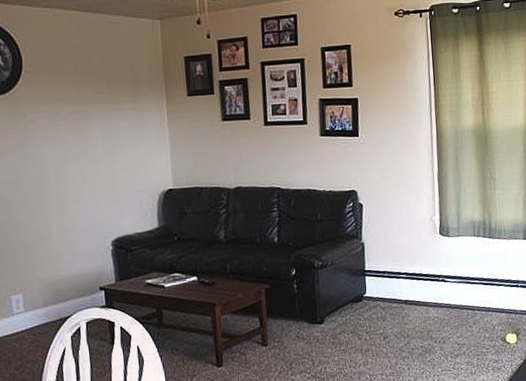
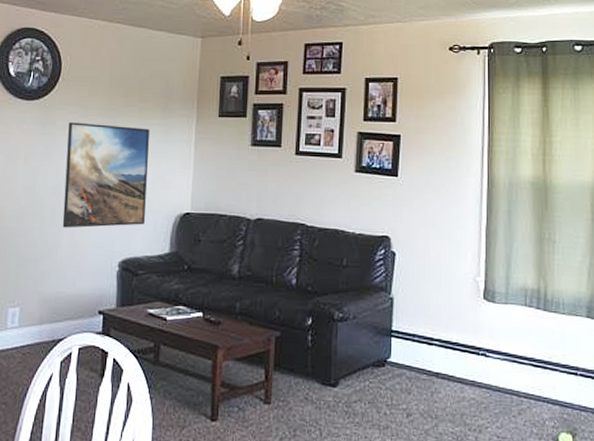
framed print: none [39,113,131,216] -> present [62,122,149,228]

